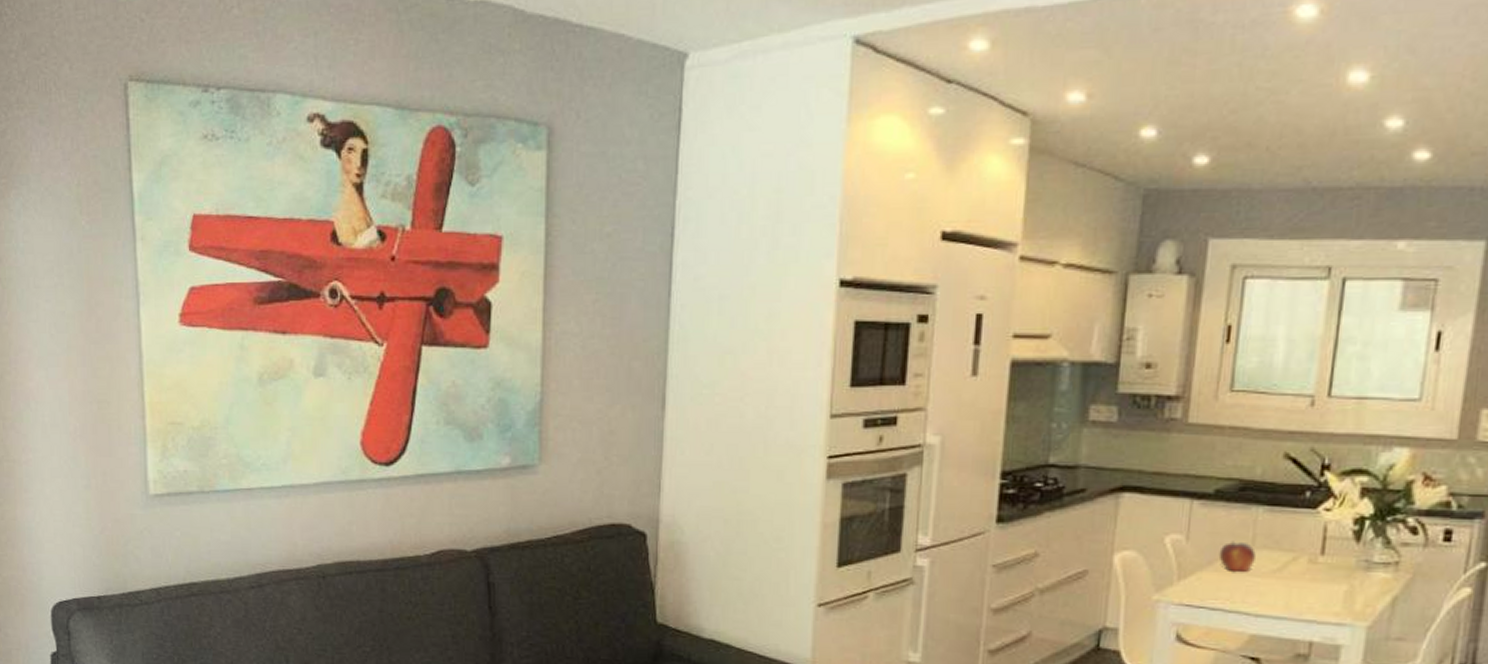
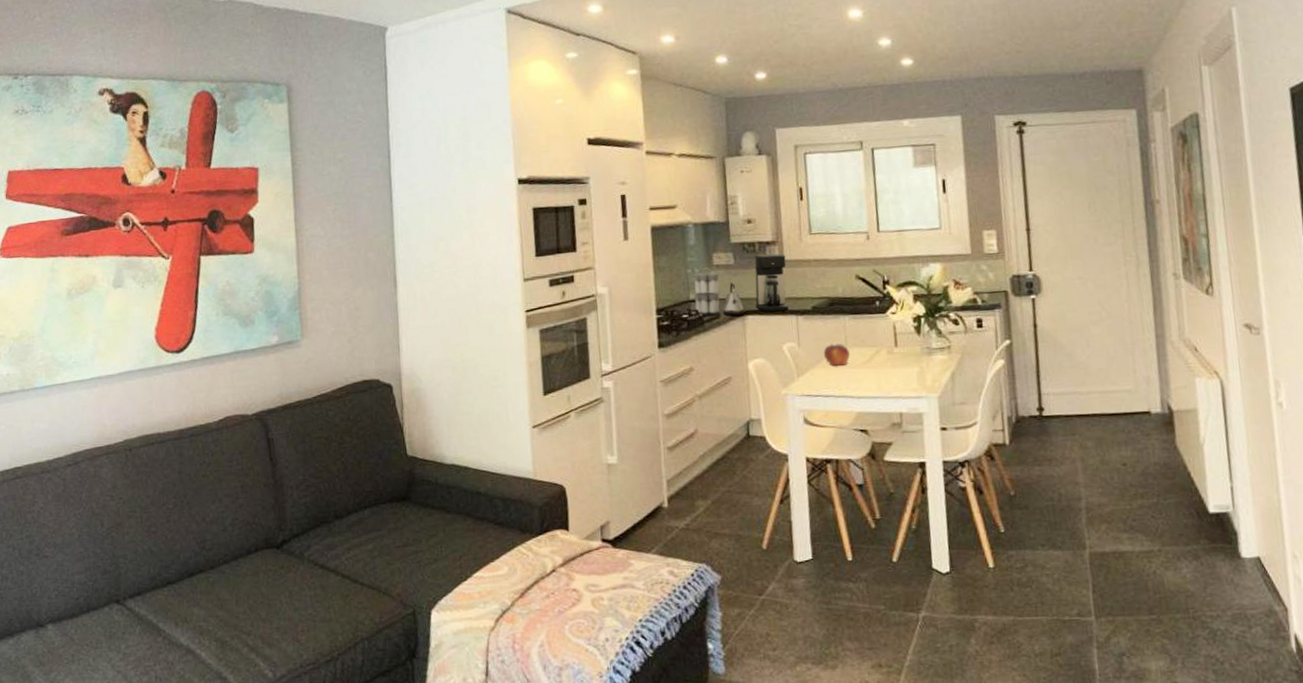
spice rack: none [1055,423,1094,490] -> present [694,267,721,318]
kettle: none [1091,445,1122,492] -> present [722,282,745,317]
coffee maker: none [1137,412,1191,492] -> present [755,253,789,312]

